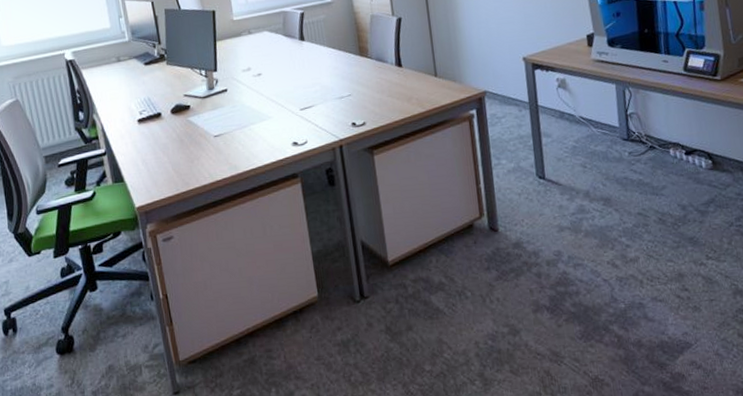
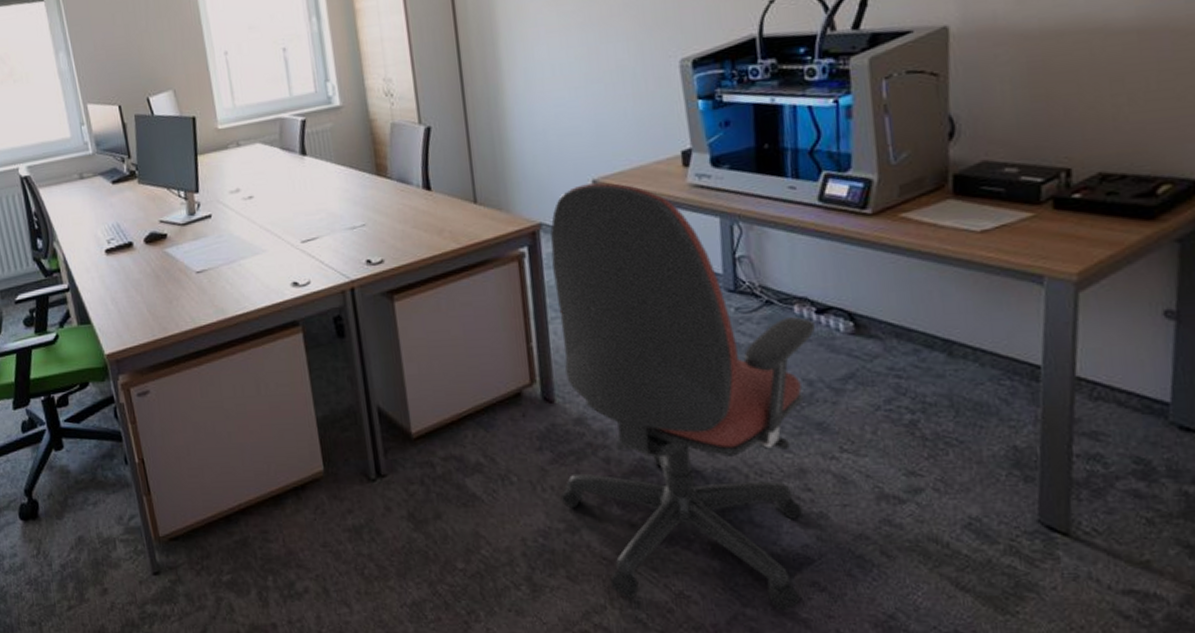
office chair: none [493,59,686,387] -> present [550,182,816,612]

